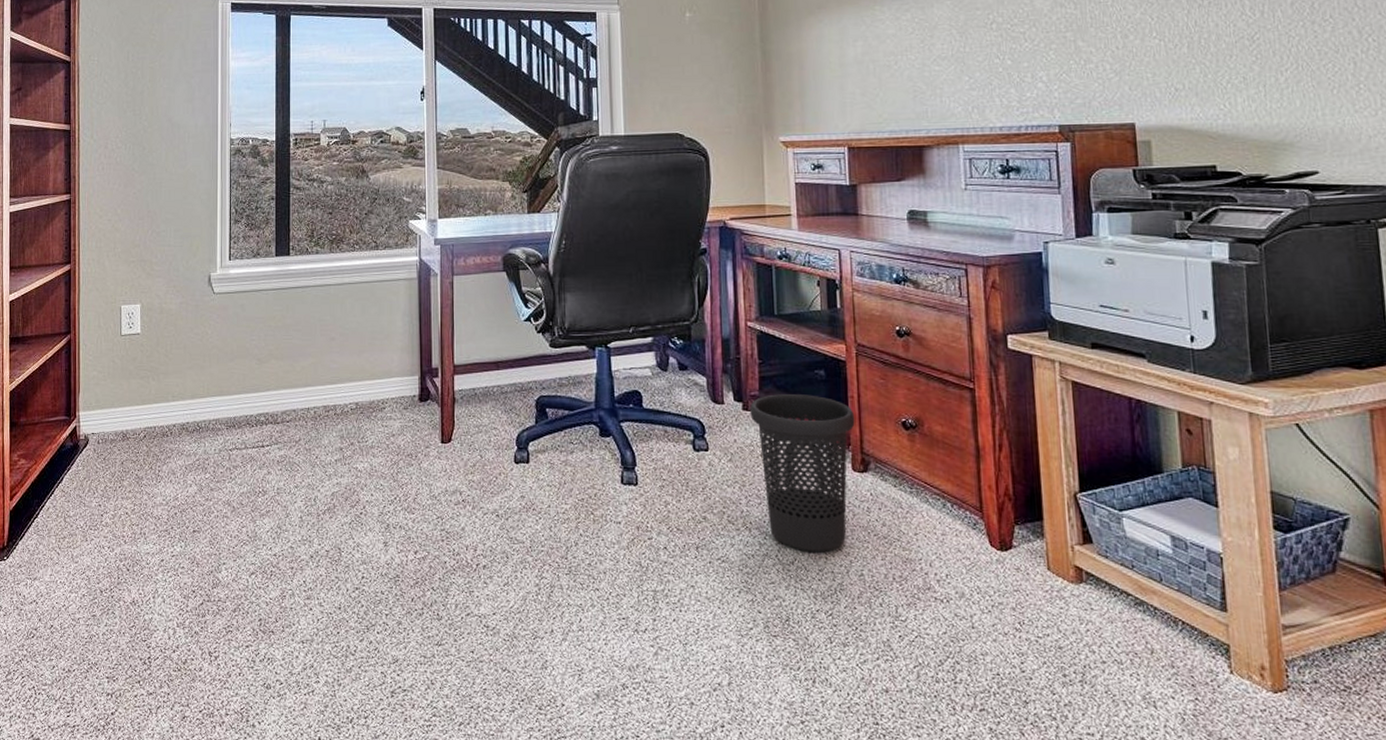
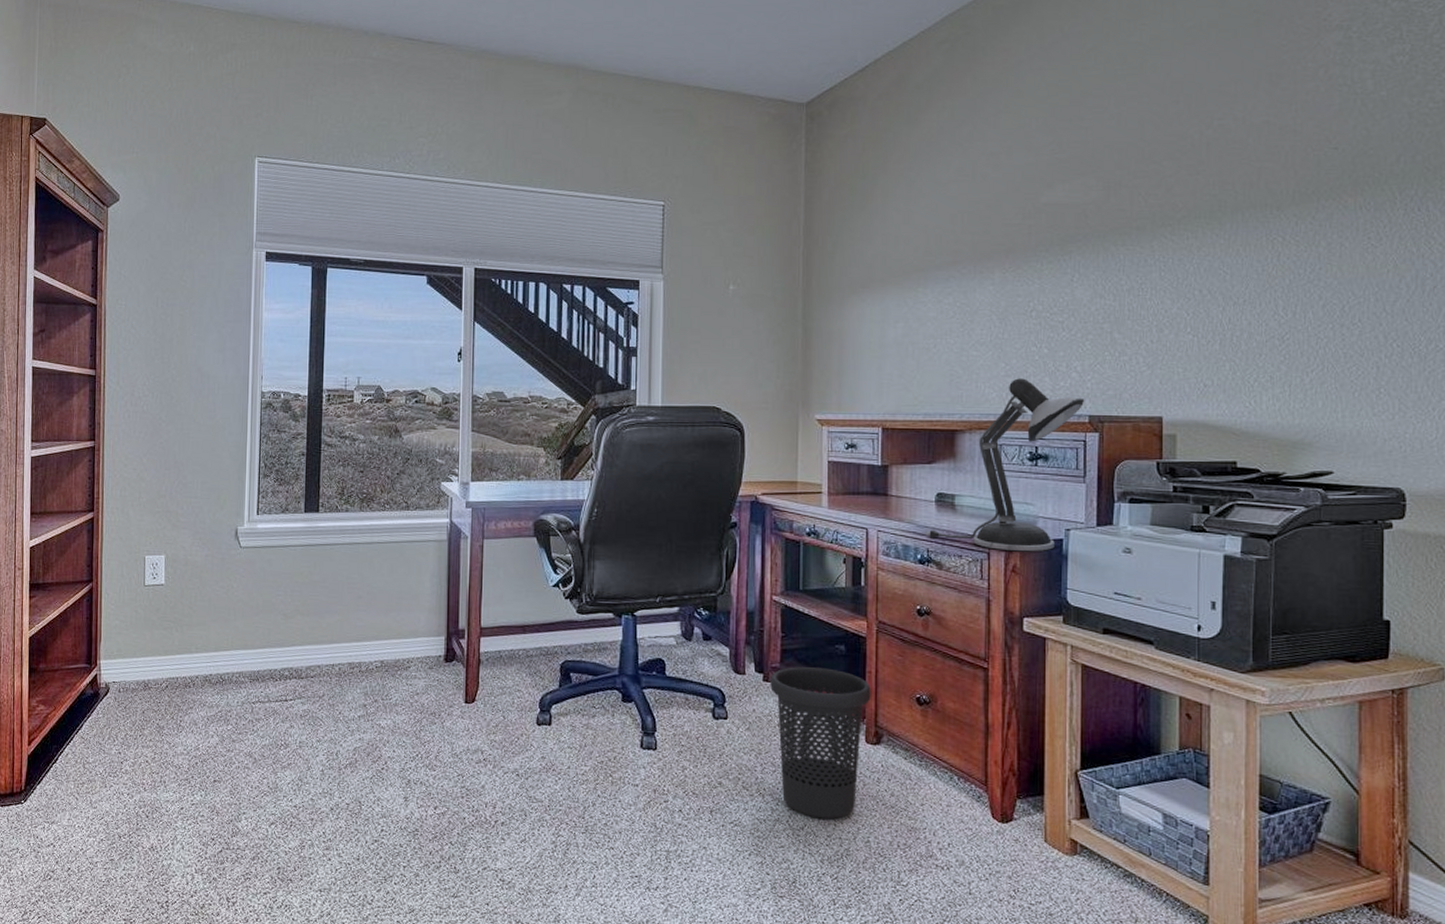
desk lamp: none [899,91,1054,267] -> present [925,378,1085,552]

